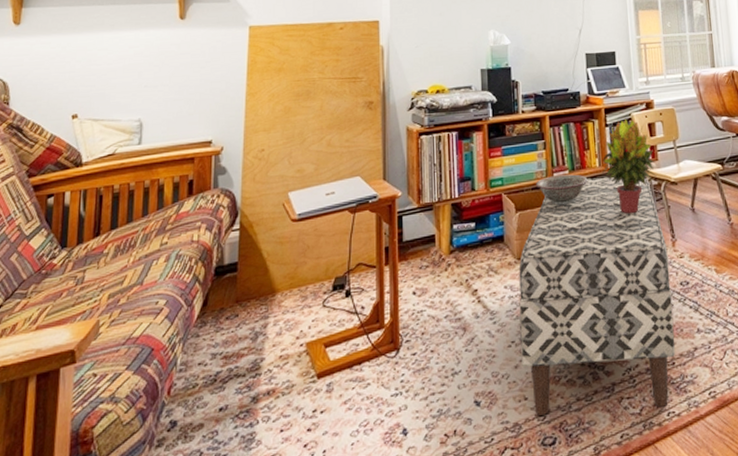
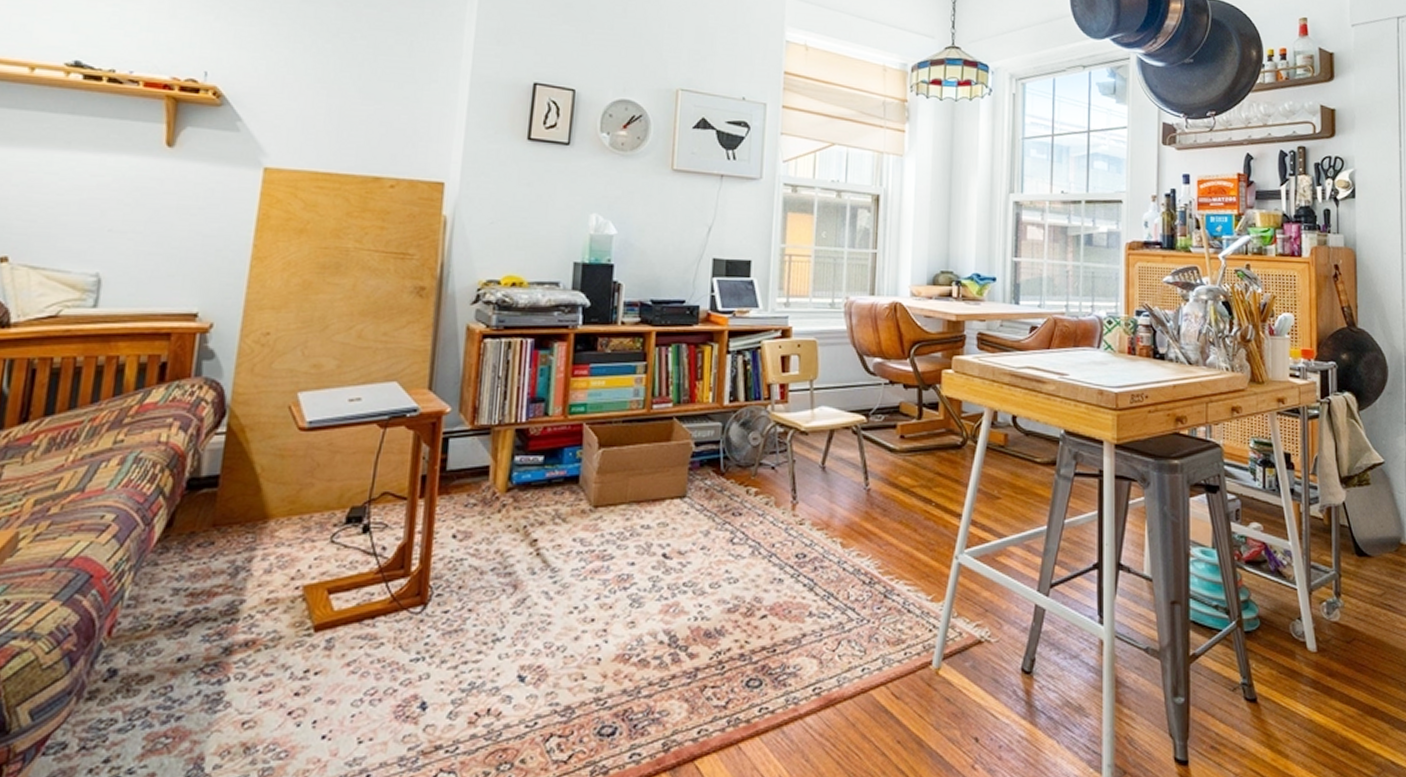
bench: present [519,176,676,417] -> none [584,415,786,701]
decorative bowl: present [535,174,588,206] -> none [627,408,696,446]
potted plant: present [602,118,657,214] -> none [716,346,784,466]

